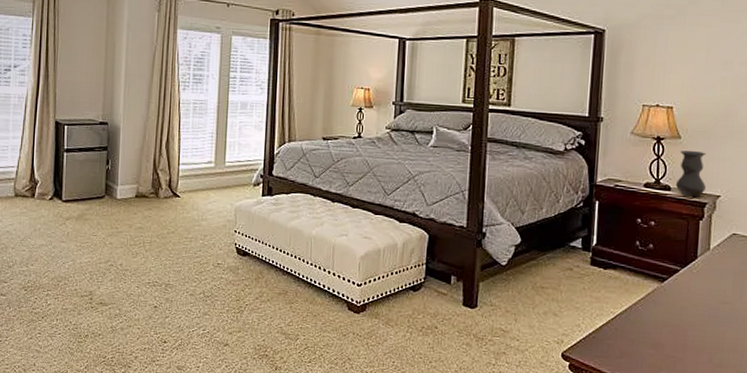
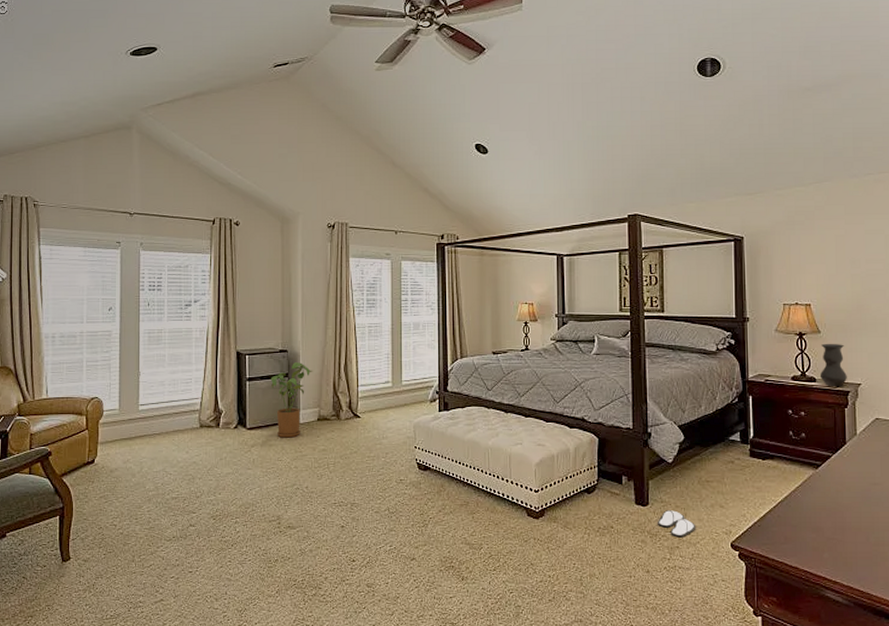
house plant: none [89,136,134,213] -> present [270,362,313,438]
slippers: none [485,314,525,344] -> present [658,510,695,538]

